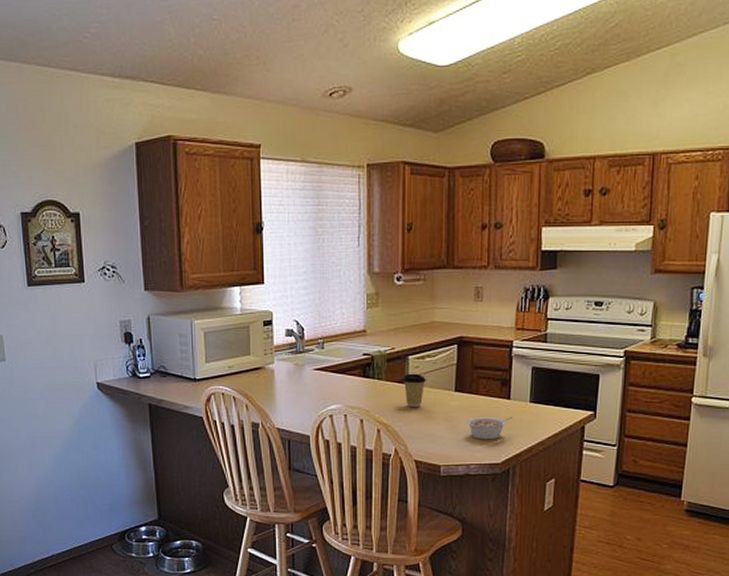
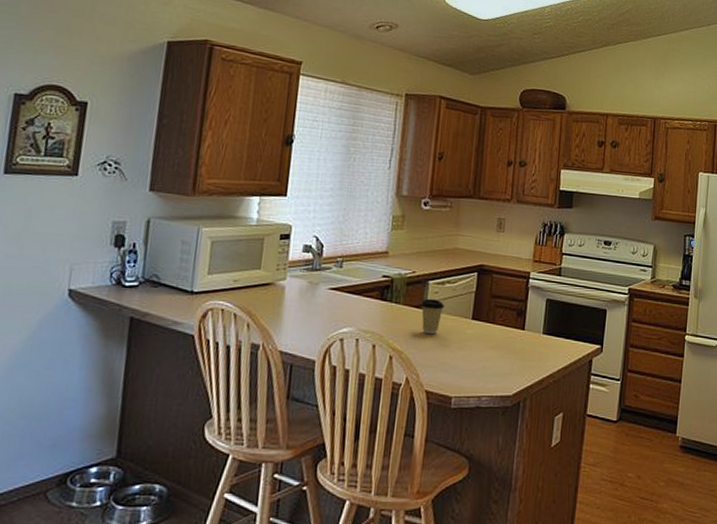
legume: present [466,416,512,440] -> none [480,347,526,371]

